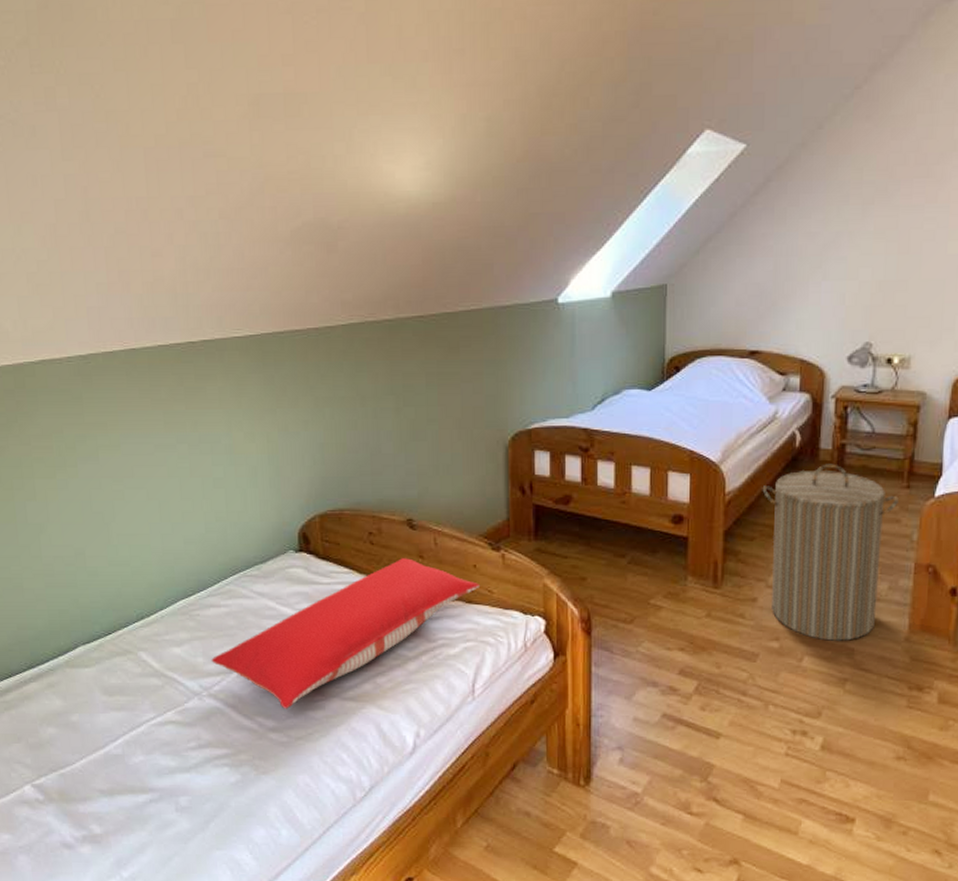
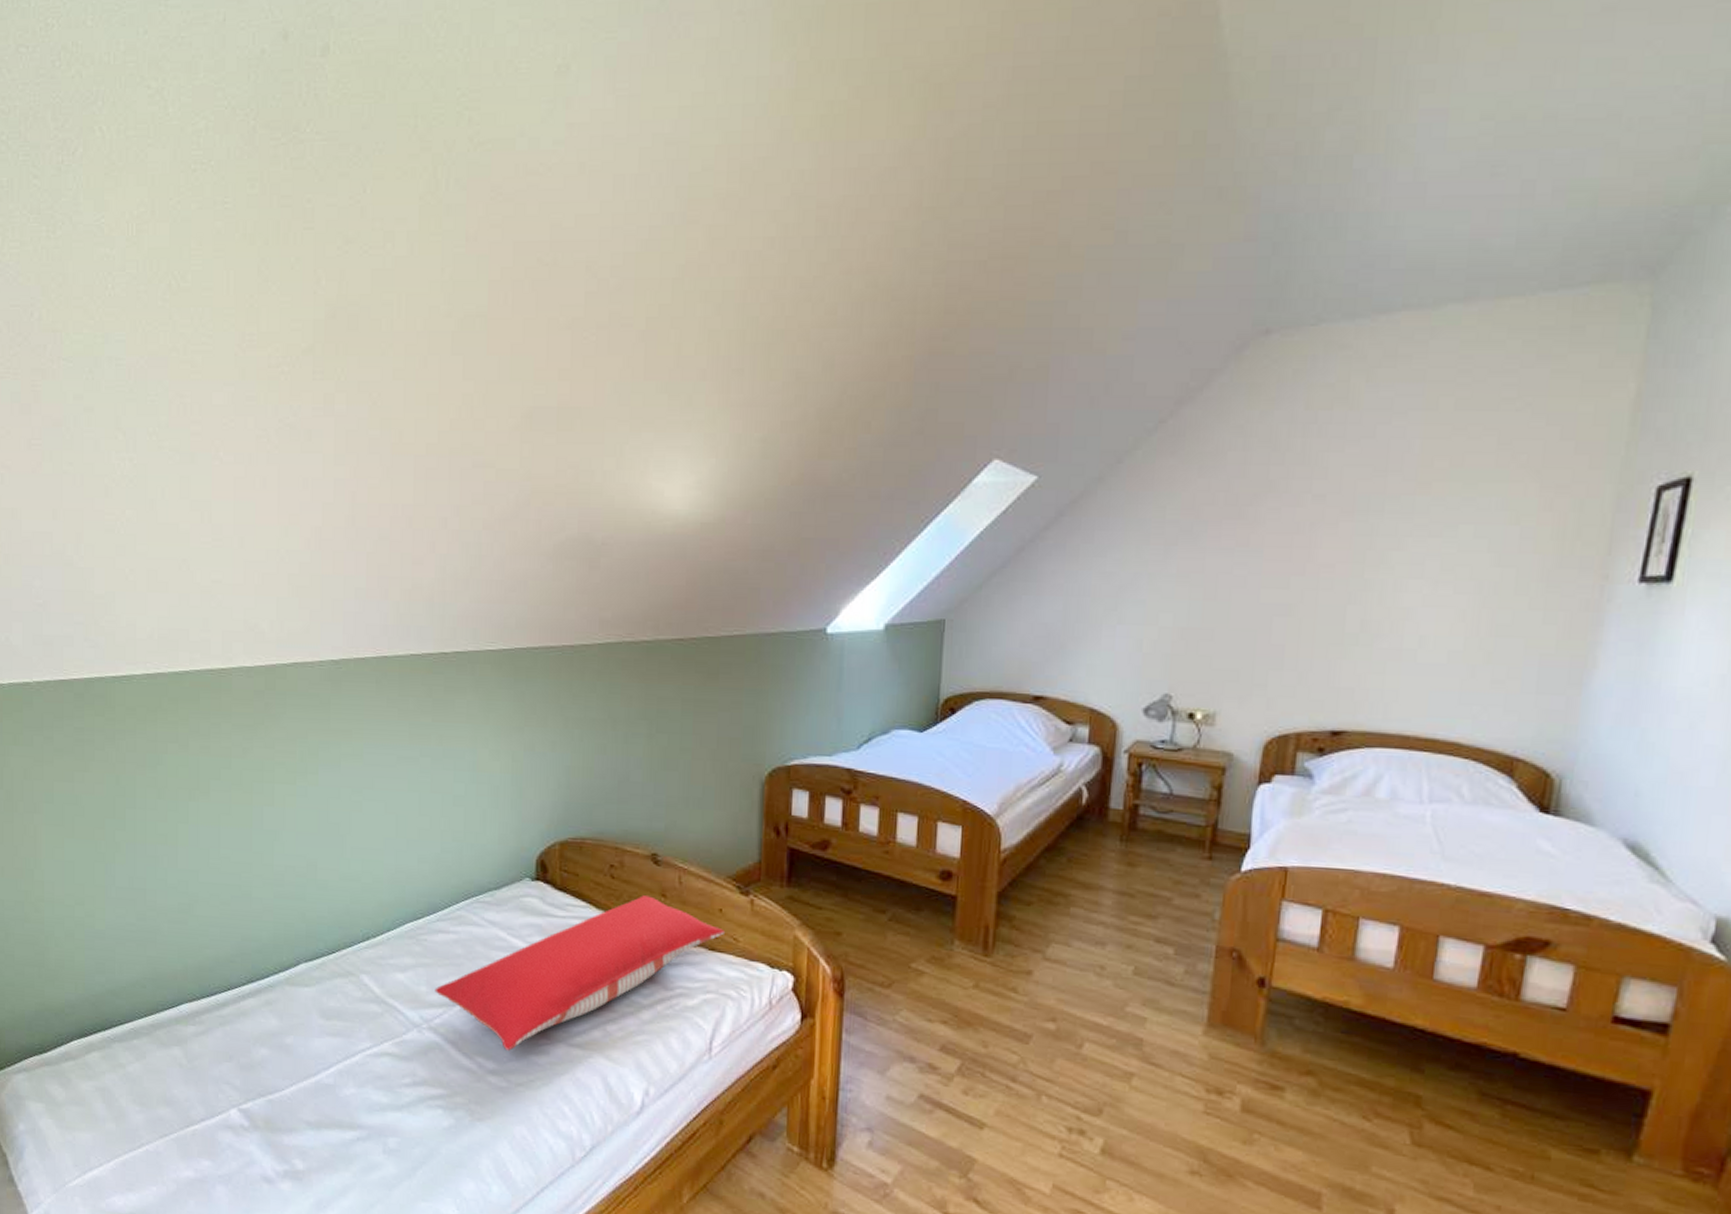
laundry hamper: present [762,463,899,641] -> none [1042,825,1199,1029]

